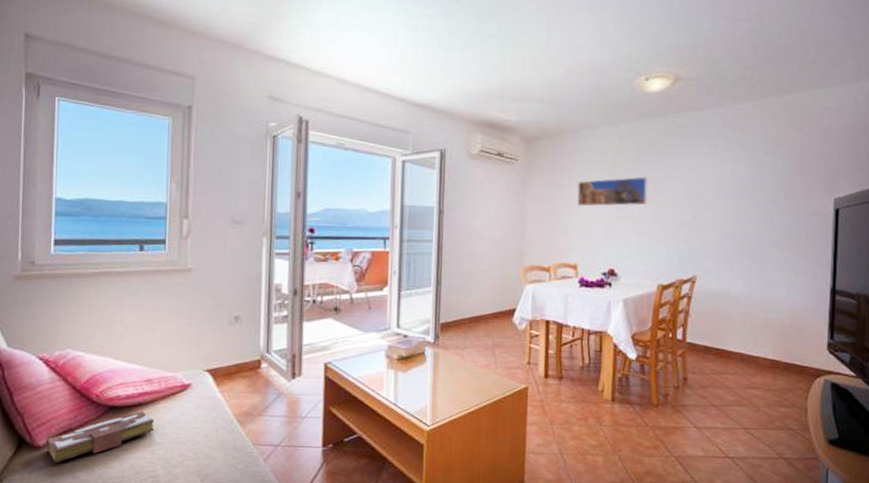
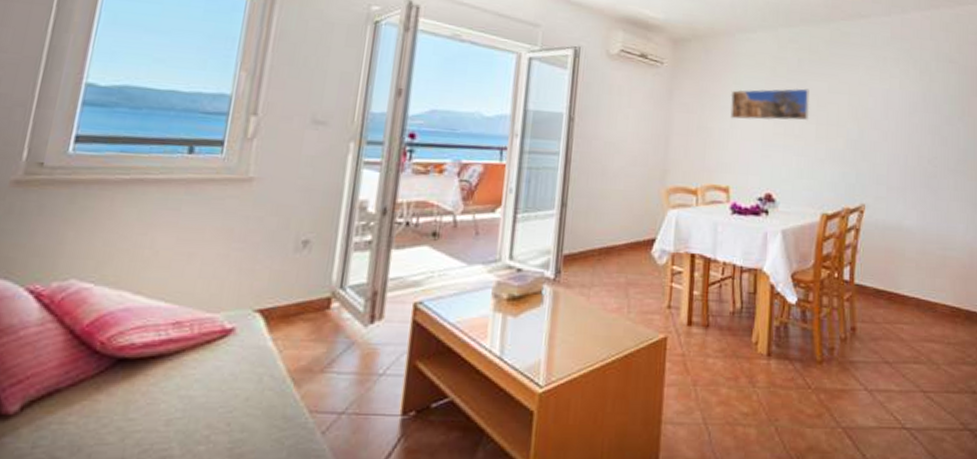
book: present [46,411,155,463] -> none [18,366,179,439]

